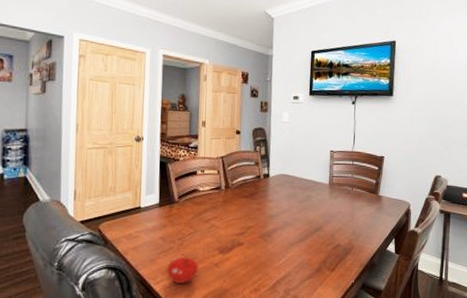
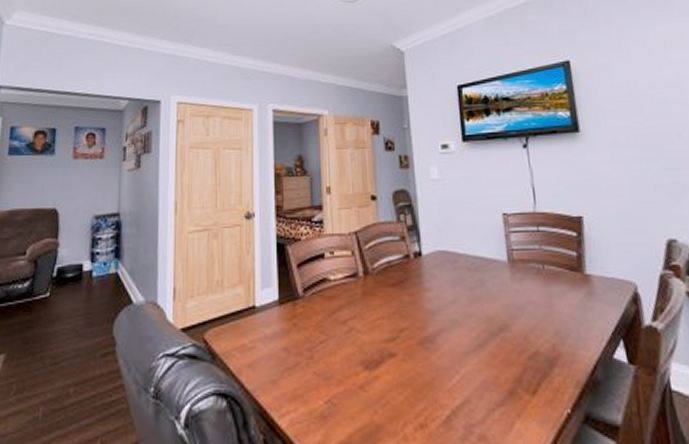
fruit: present [167,257,198,284] -> none [294,377,337,418]

